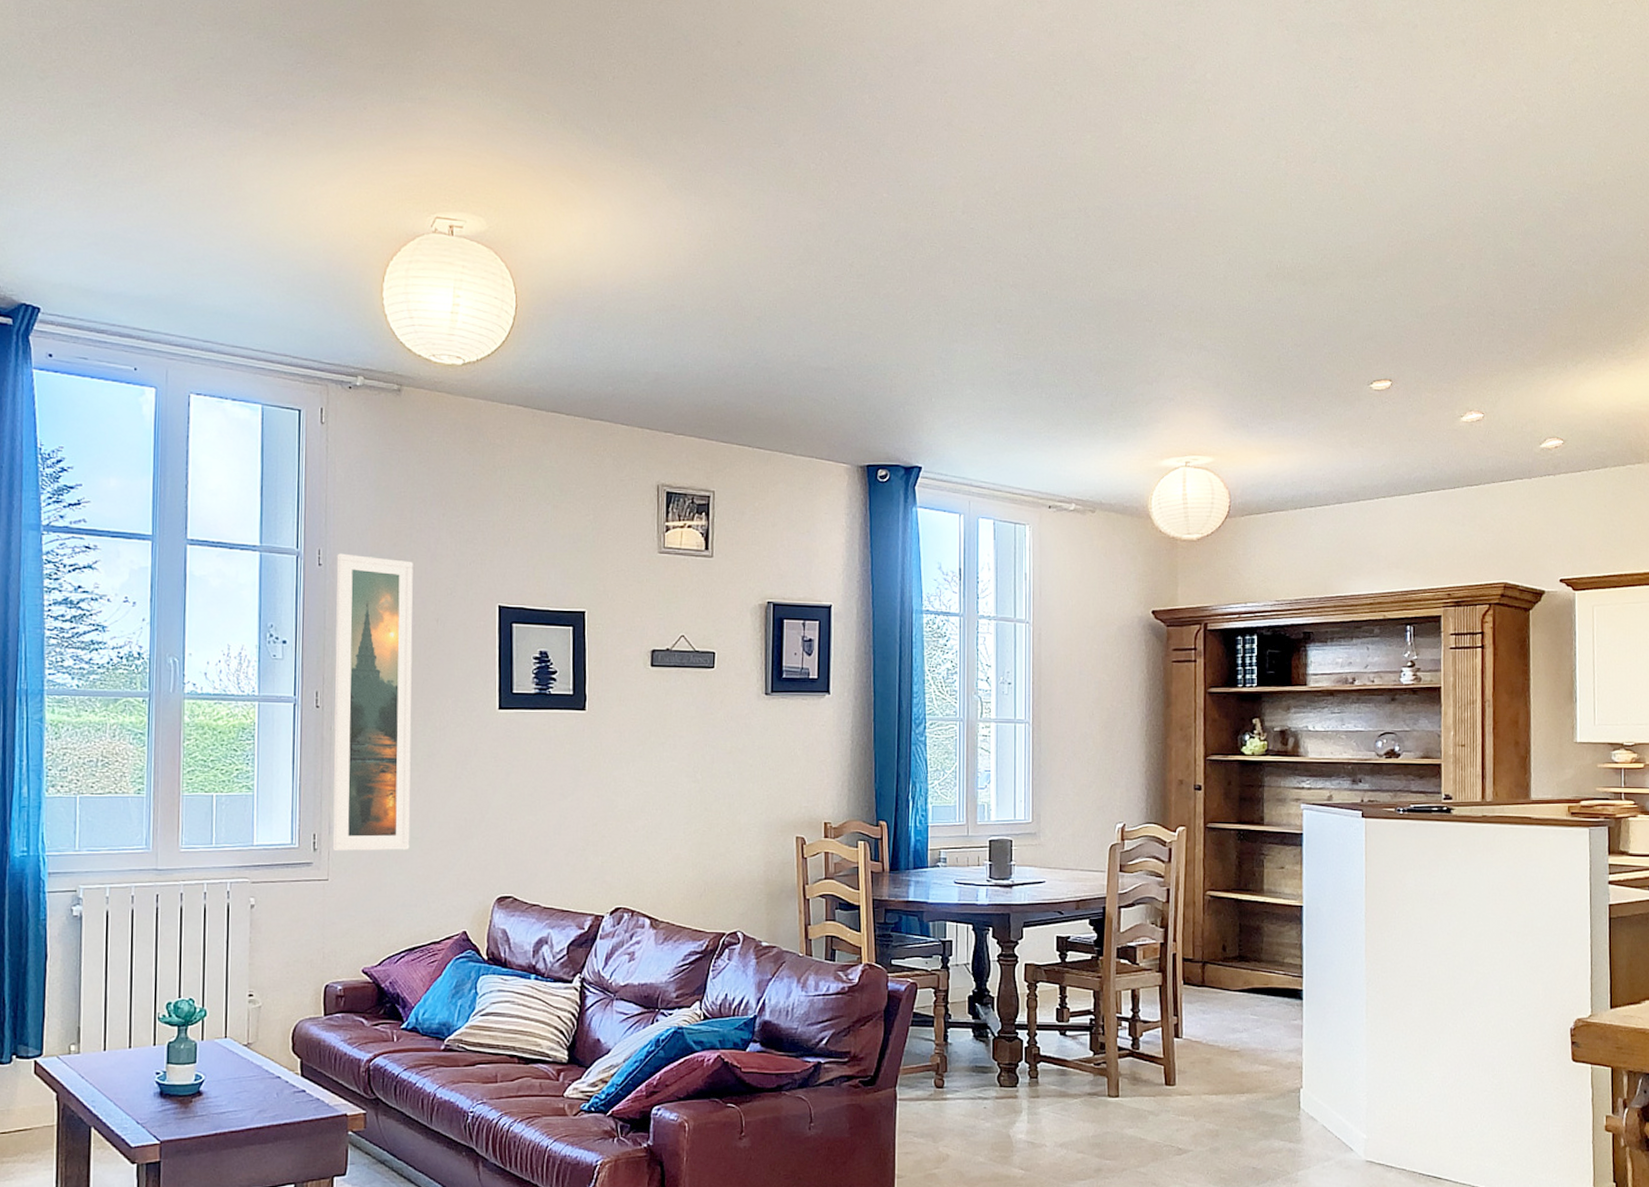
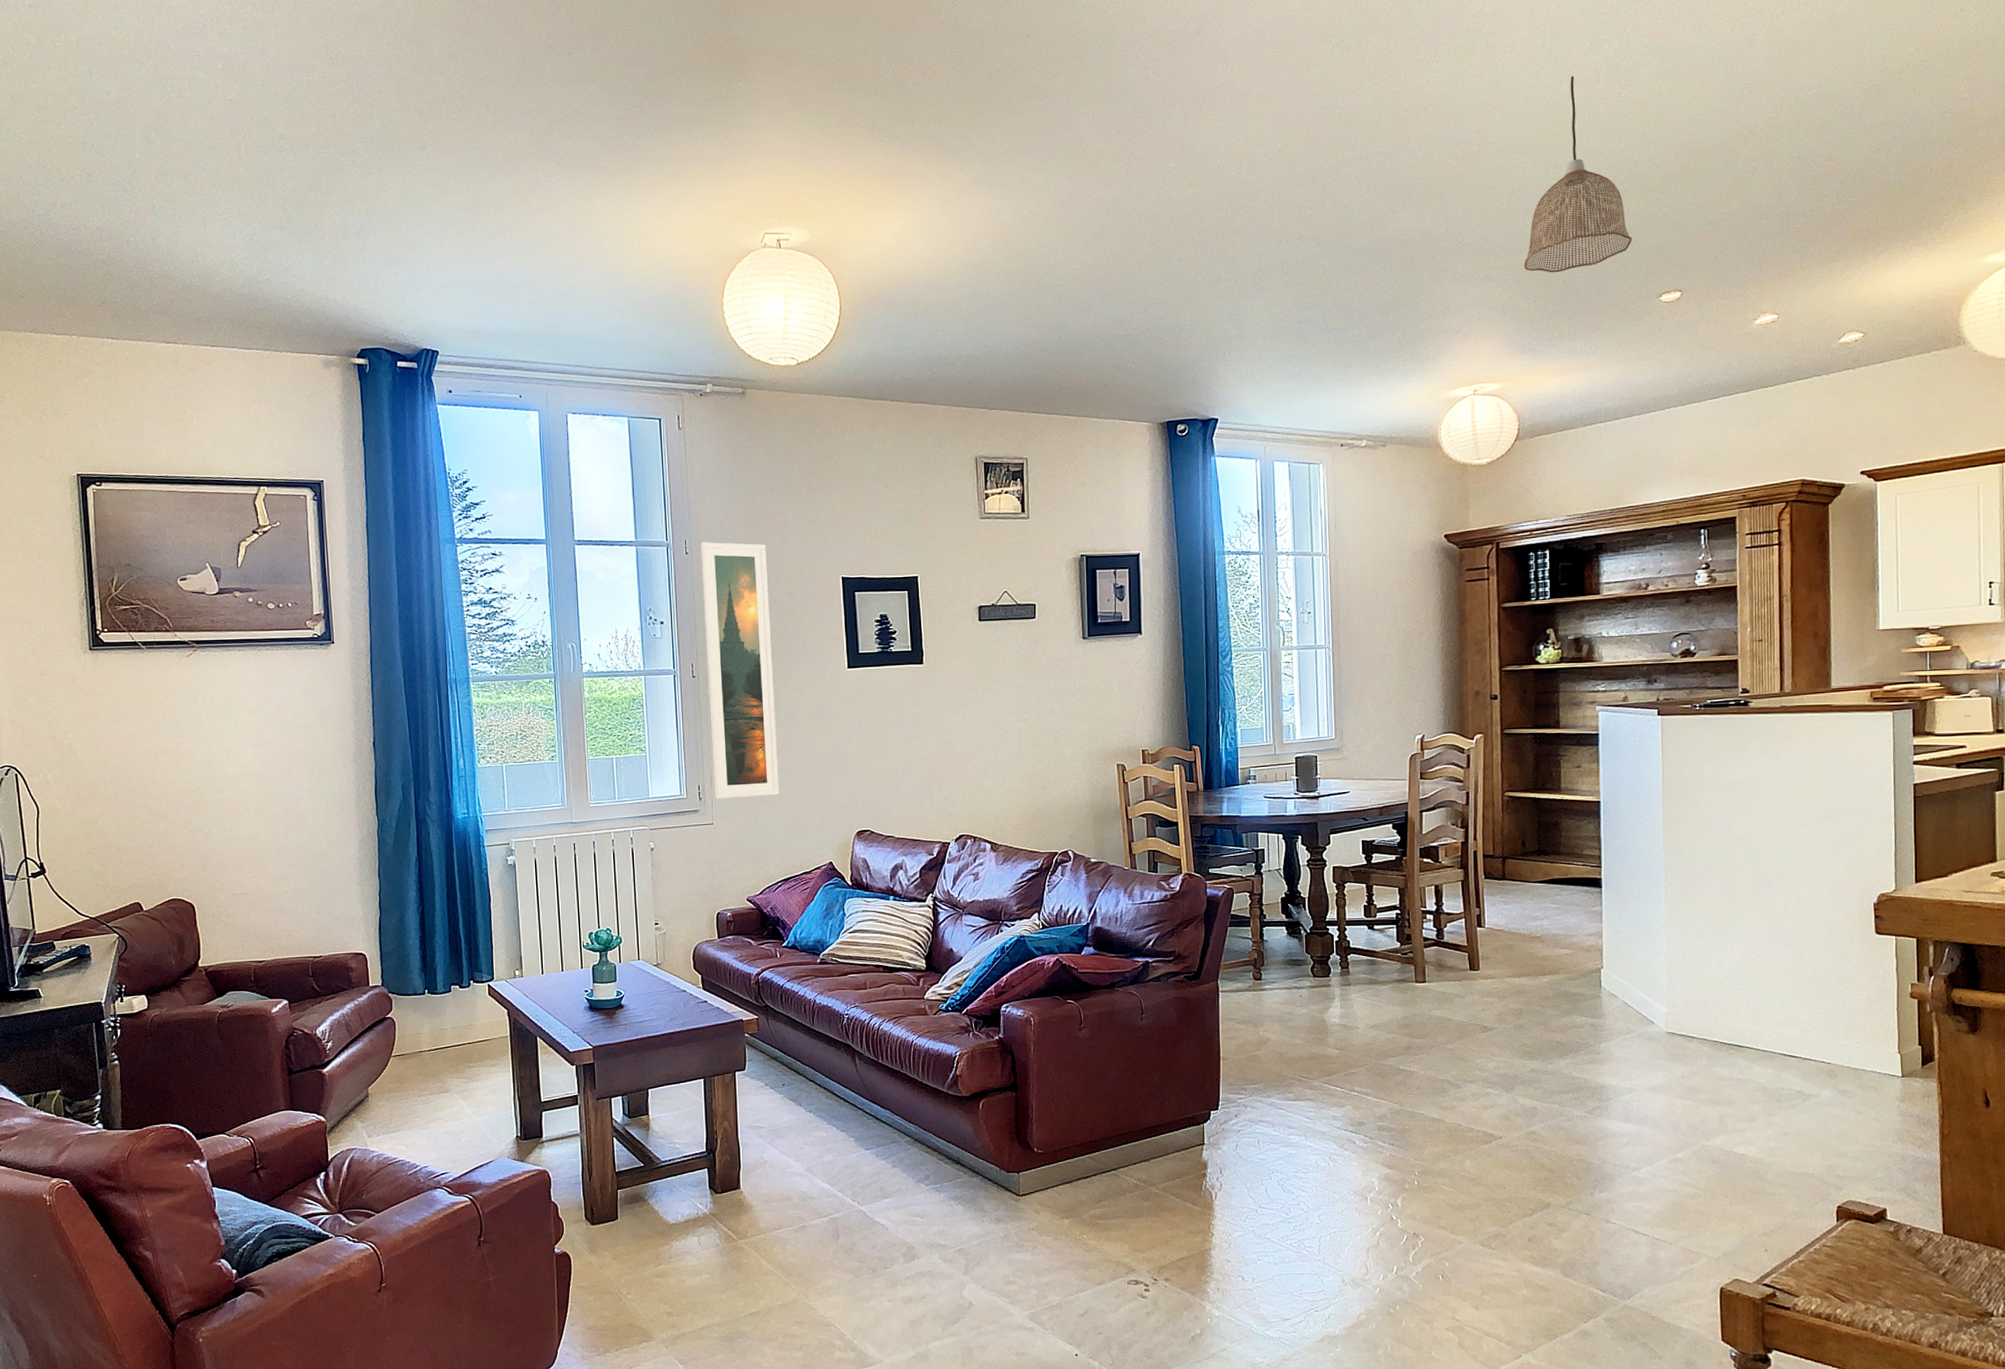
pendant lamp: none [1238,153,1346,349] -> present [1523,76,1633,273]

